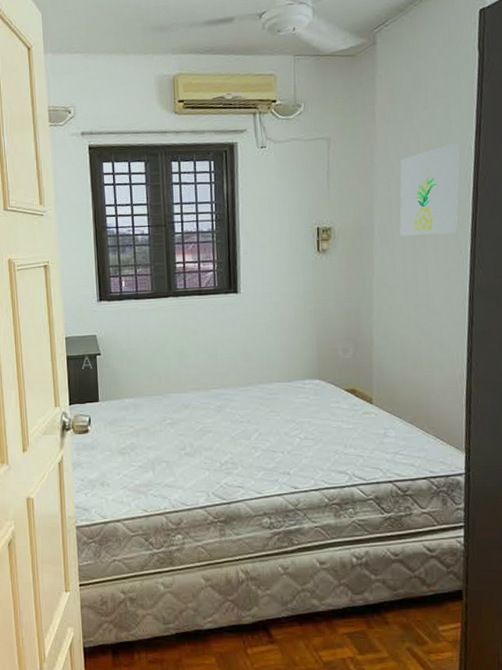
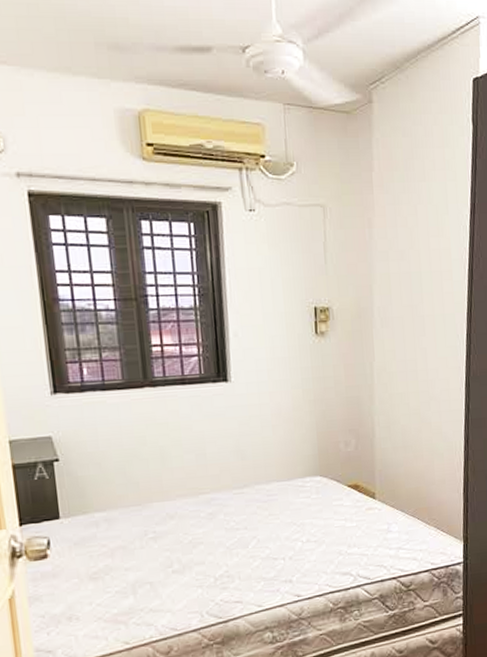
wall art: present [399,143,460,236] -> none [399,222,456,319]

